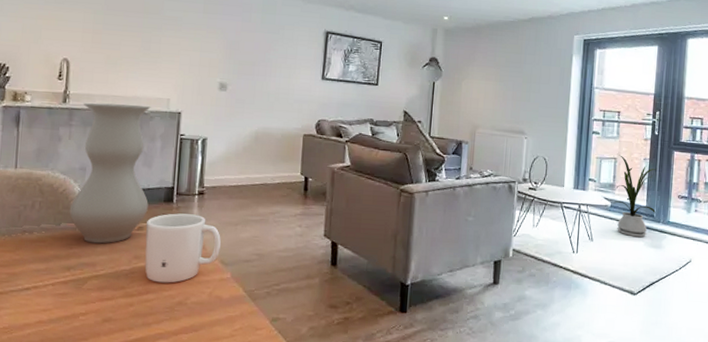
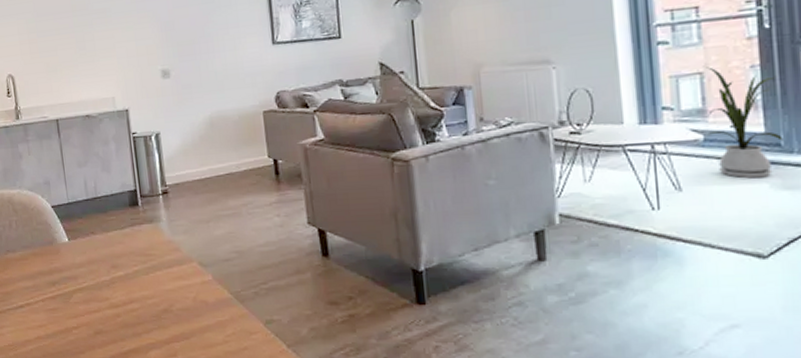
vase: present [69,102,151,244] -> none [35,109,116,257]
mug: present [144,213,222,283] -> none [116,216,197,291]

